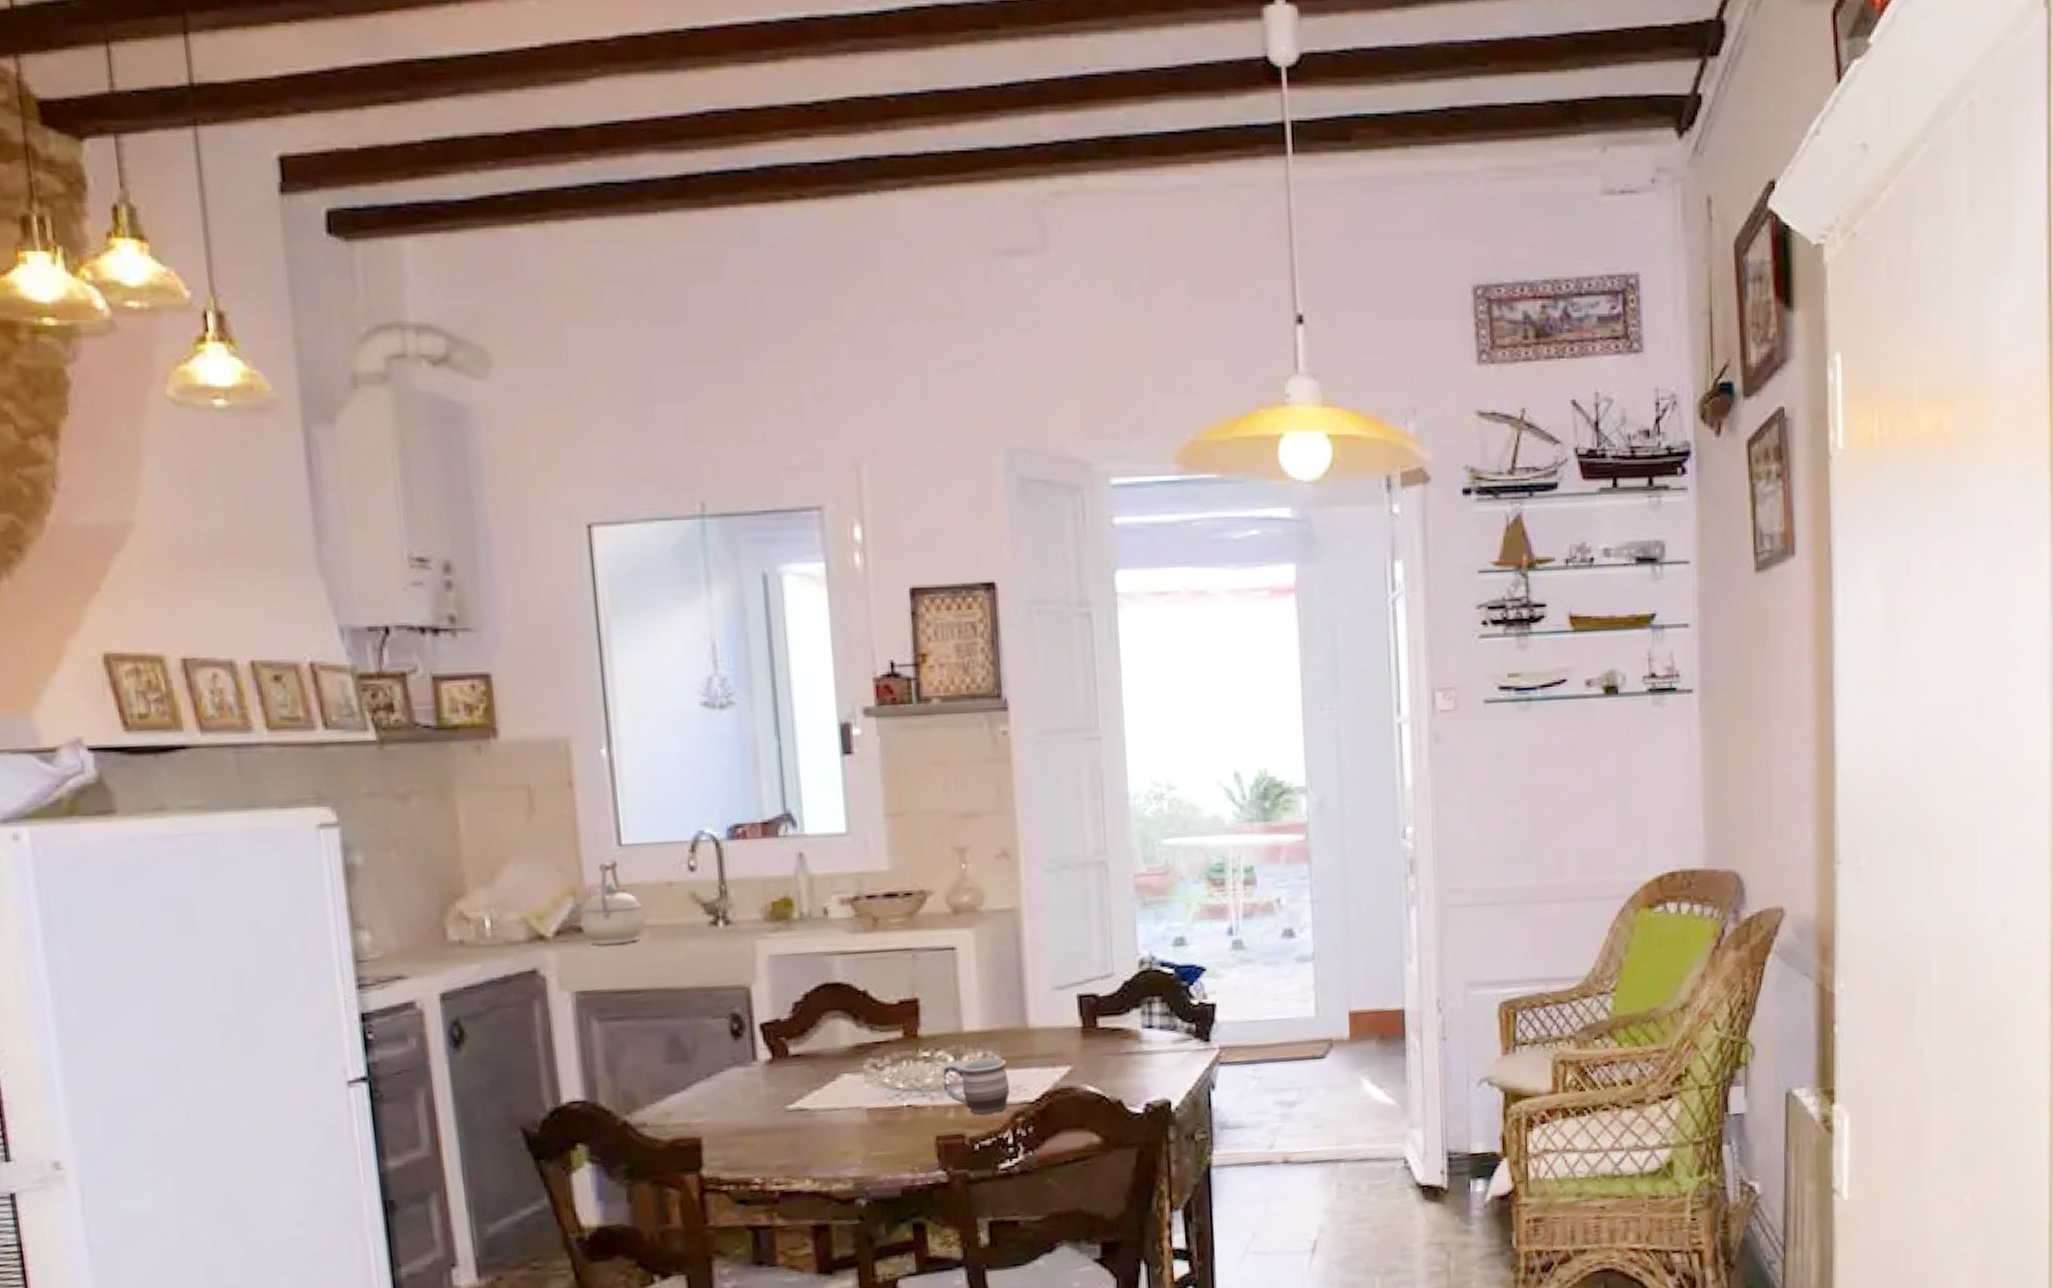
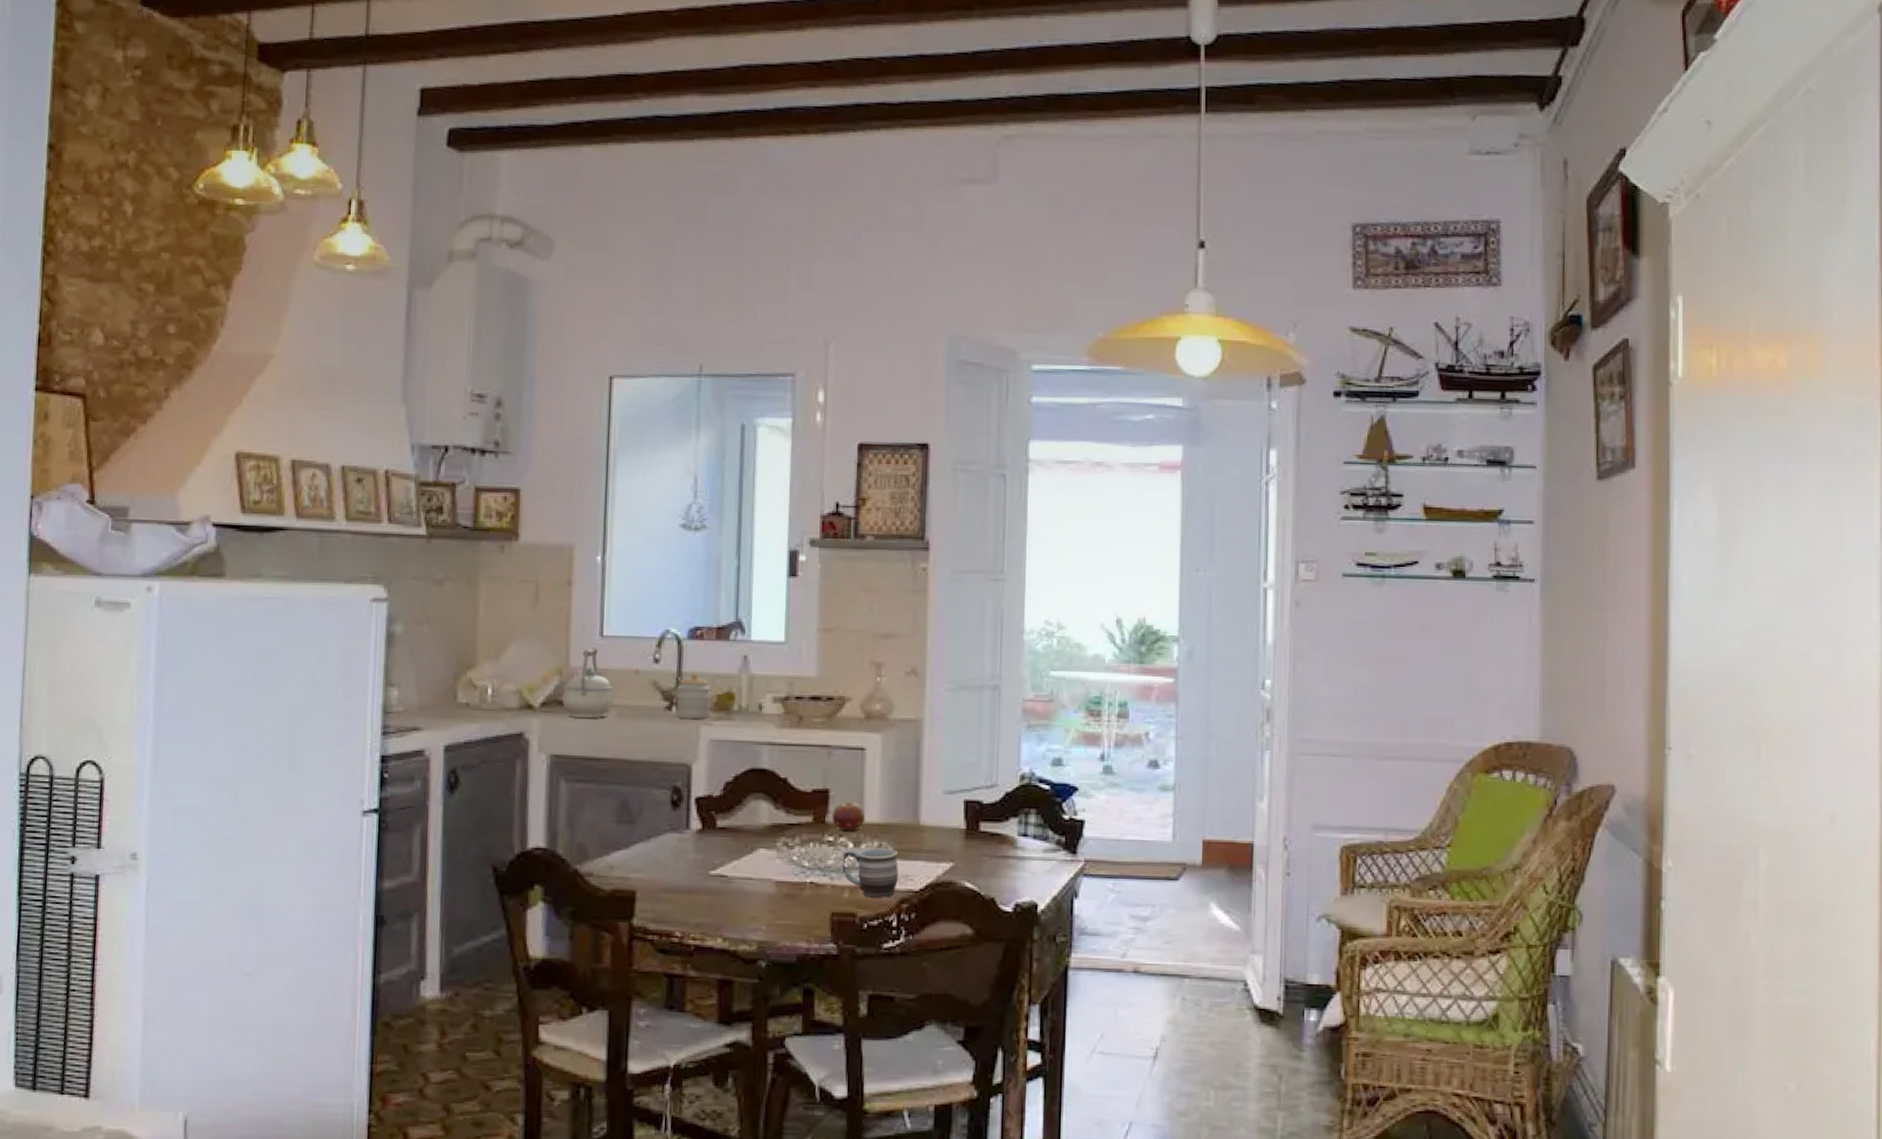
jar: none [721,879,765,934] -> present [675,673,710,719]
fruit: none [925,1009,965,1044] -> present [832,802,866,831]

